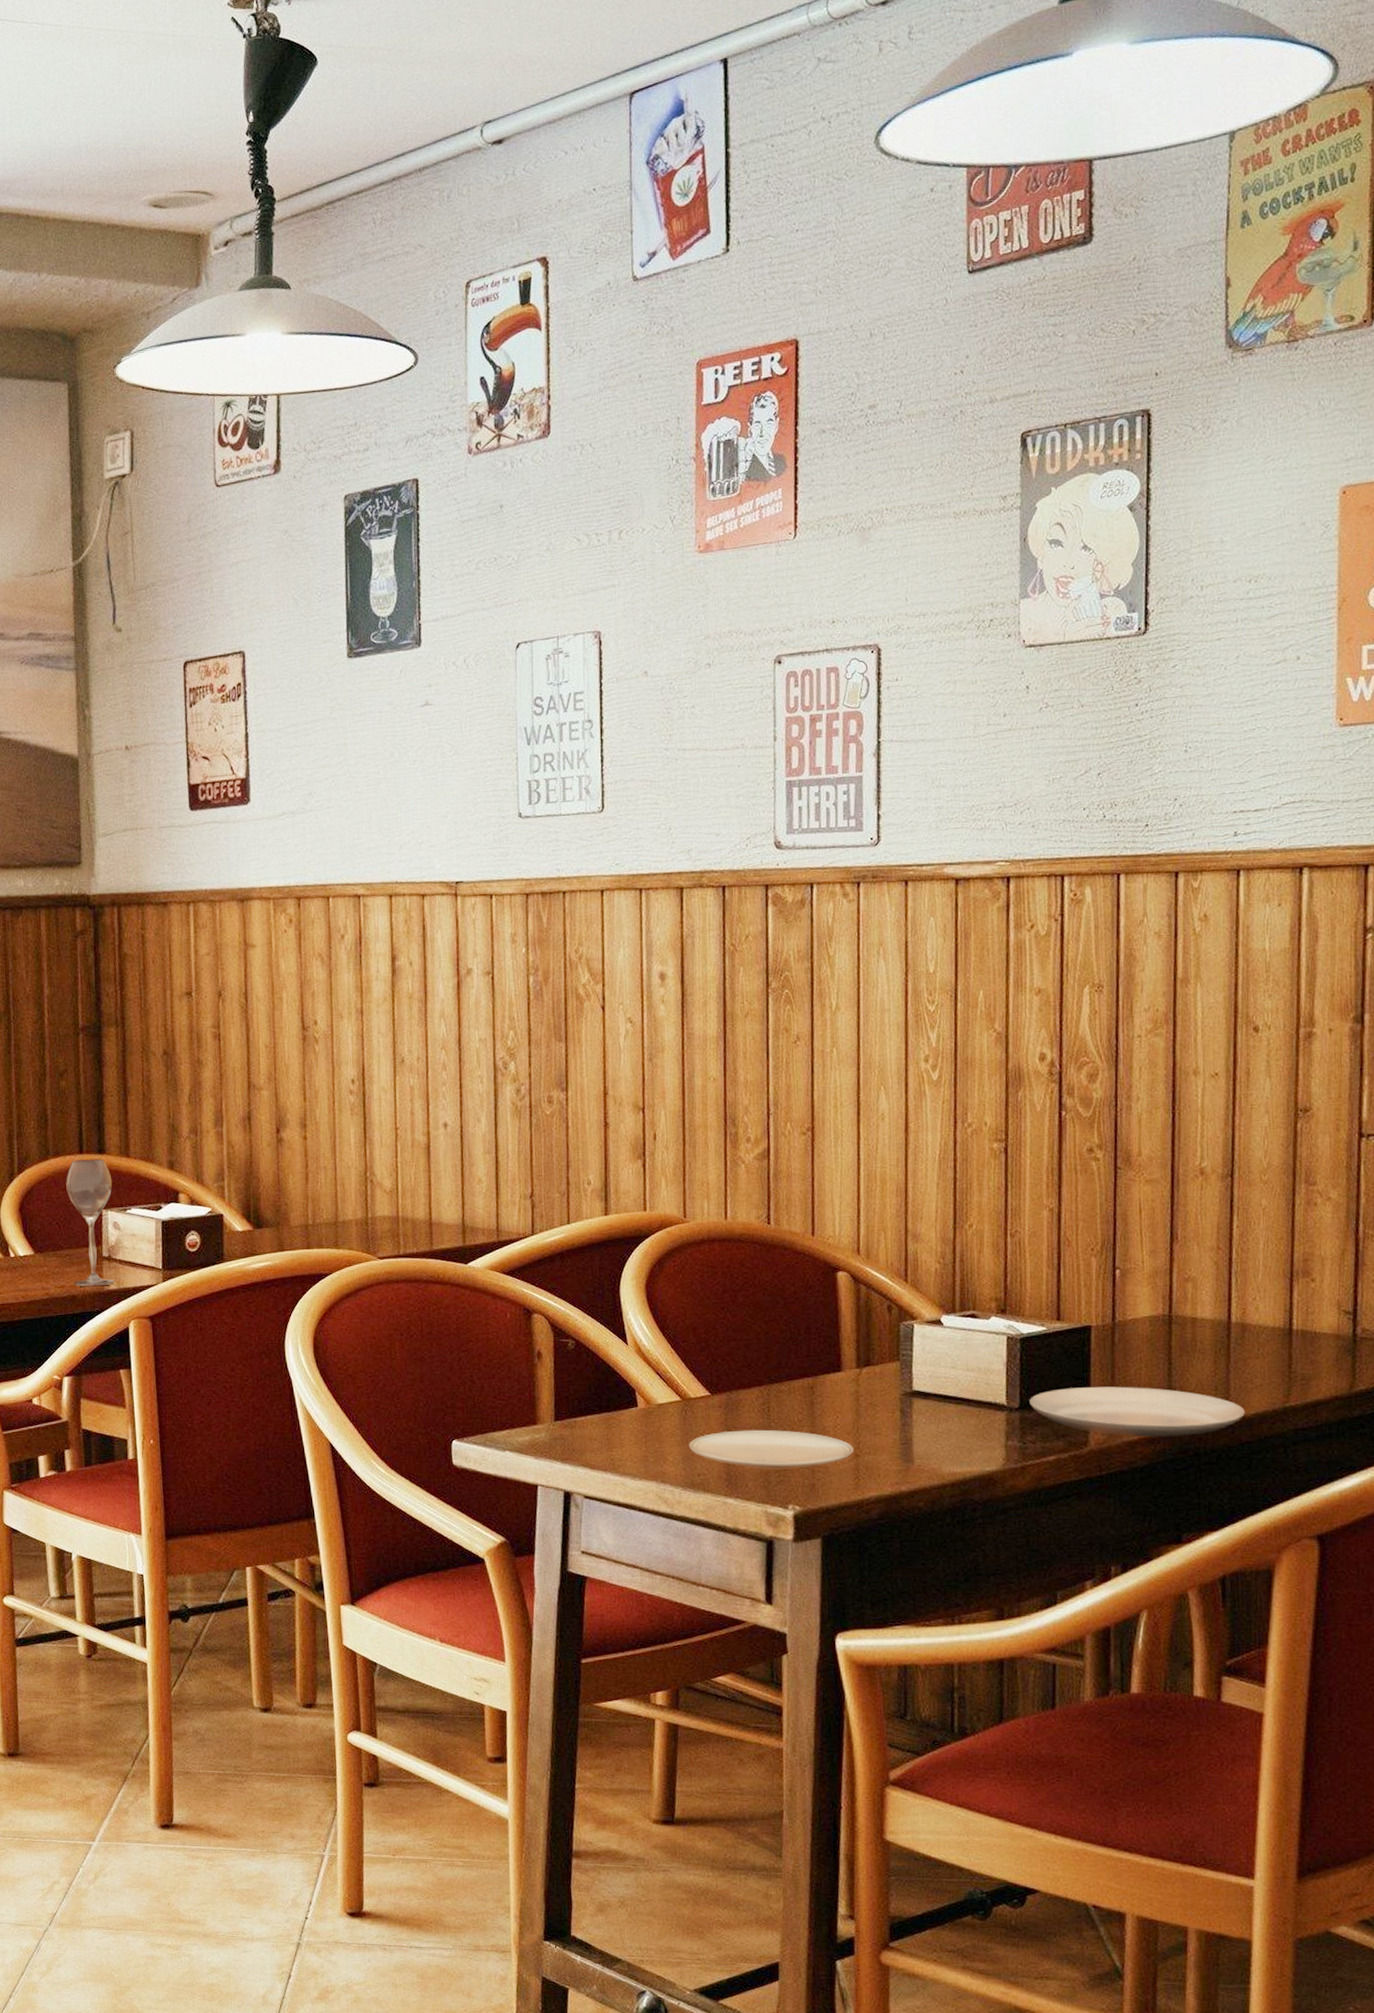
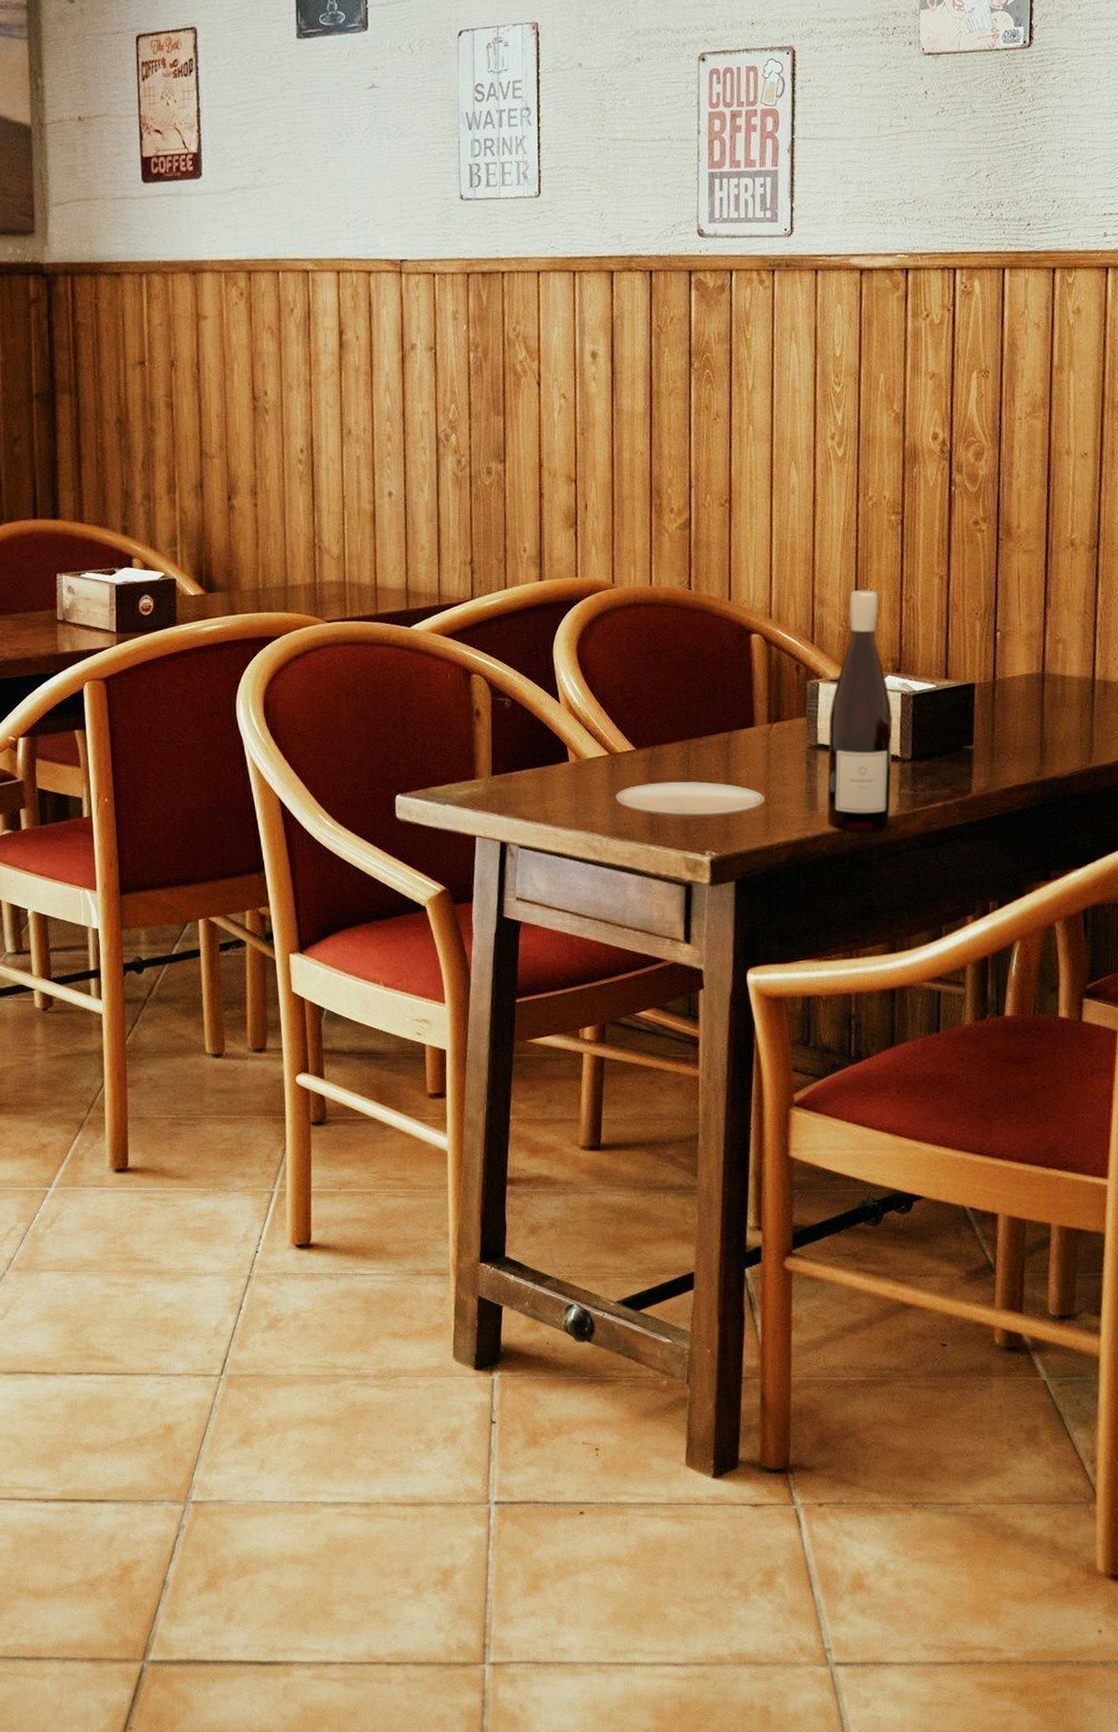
wineglass: present [66,1158,115,1287] -> none [20,523,69,650]
bottle: none [923,1224,998,1487] -> present [826,590,893,832]
plate: present [1029,1386,1245,1438] -> none [920,738,1106,785]

